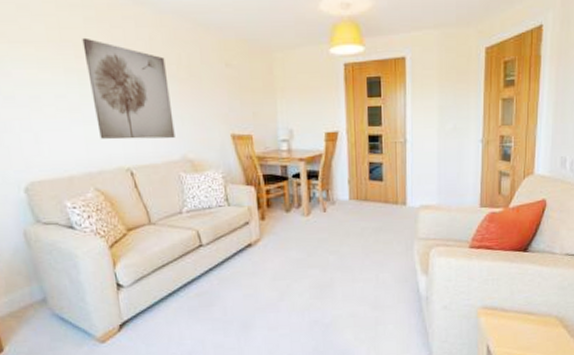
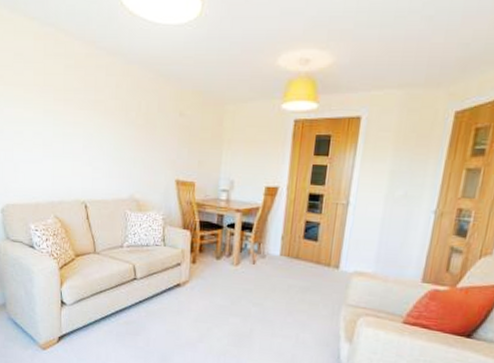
wall art: present [82,37,175,140] -> none [61,83,127,178]

